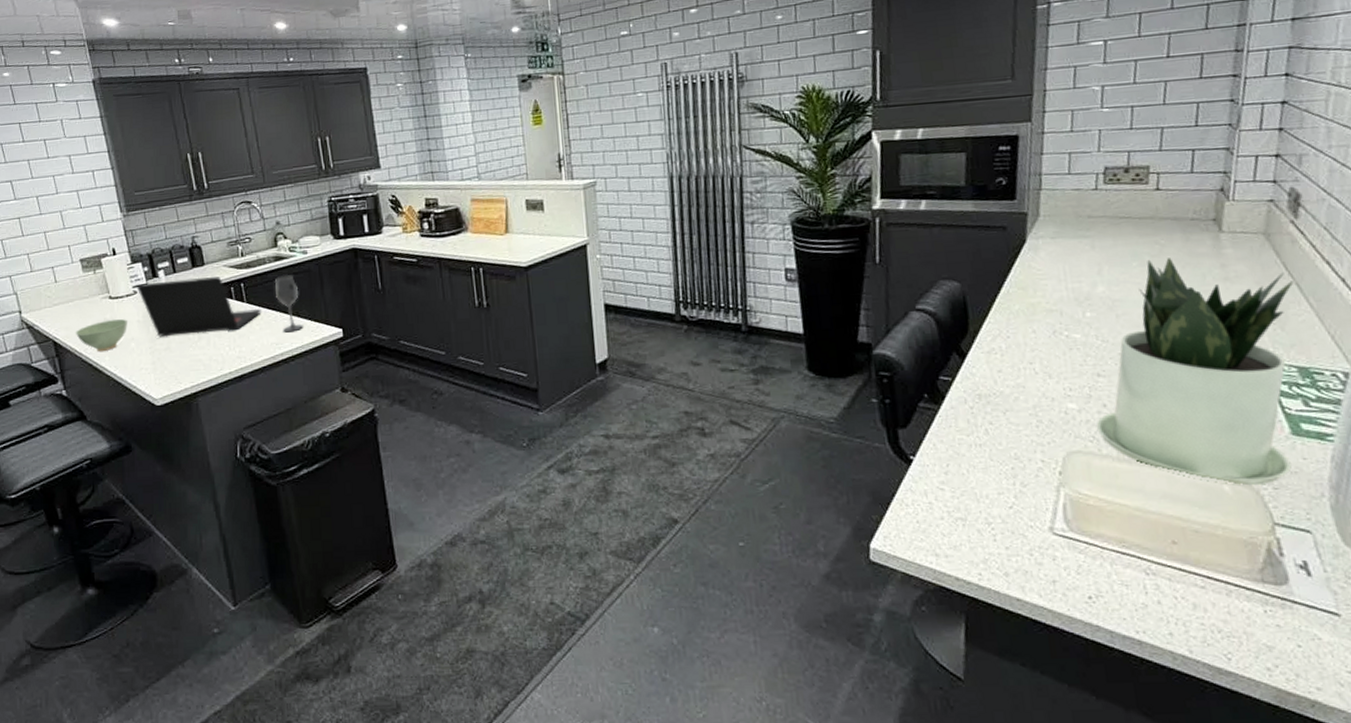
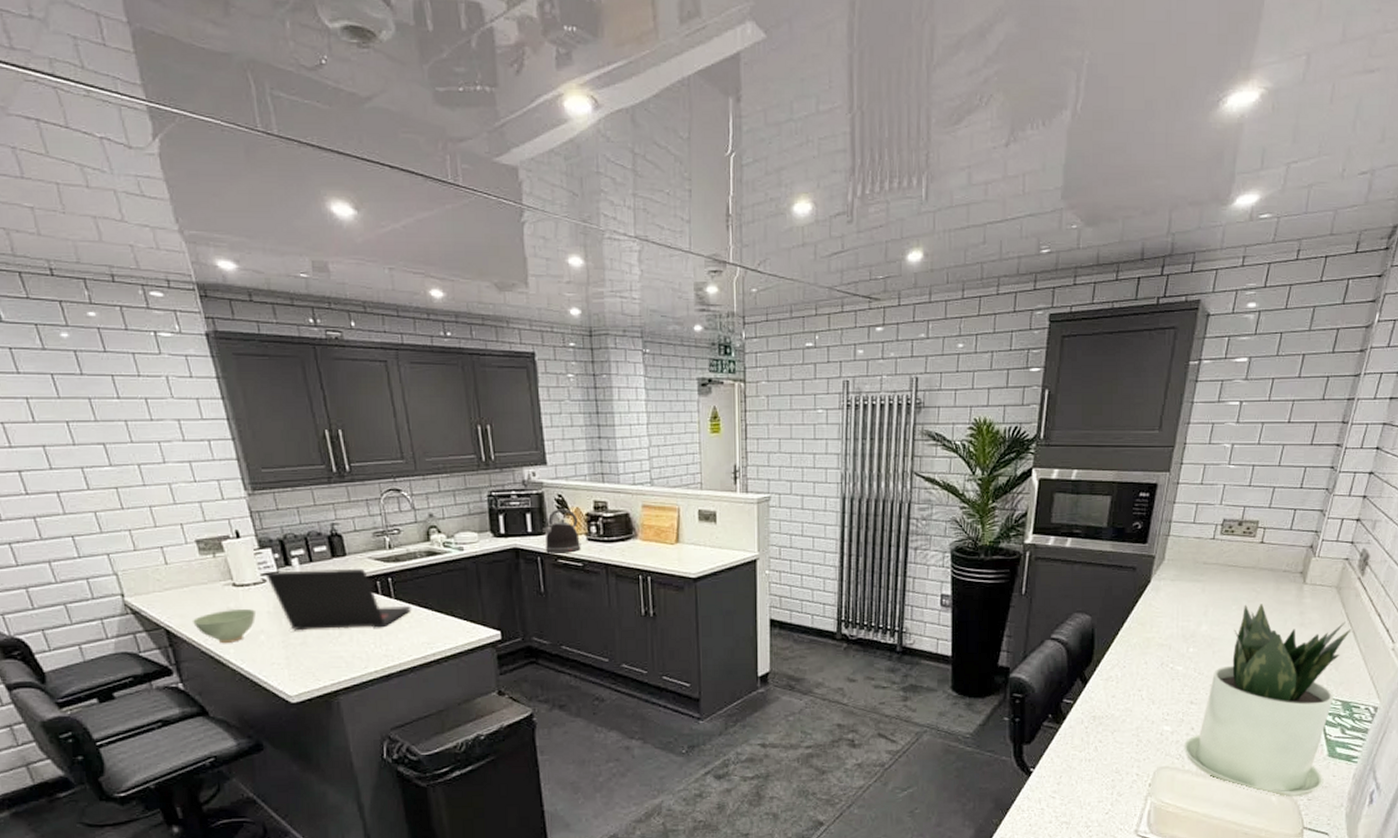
wine glass: present [274,275,303,333] -> none [426,572,458,632]
kettle: none [379,208,415,251] -> present [543,509,581,553]

